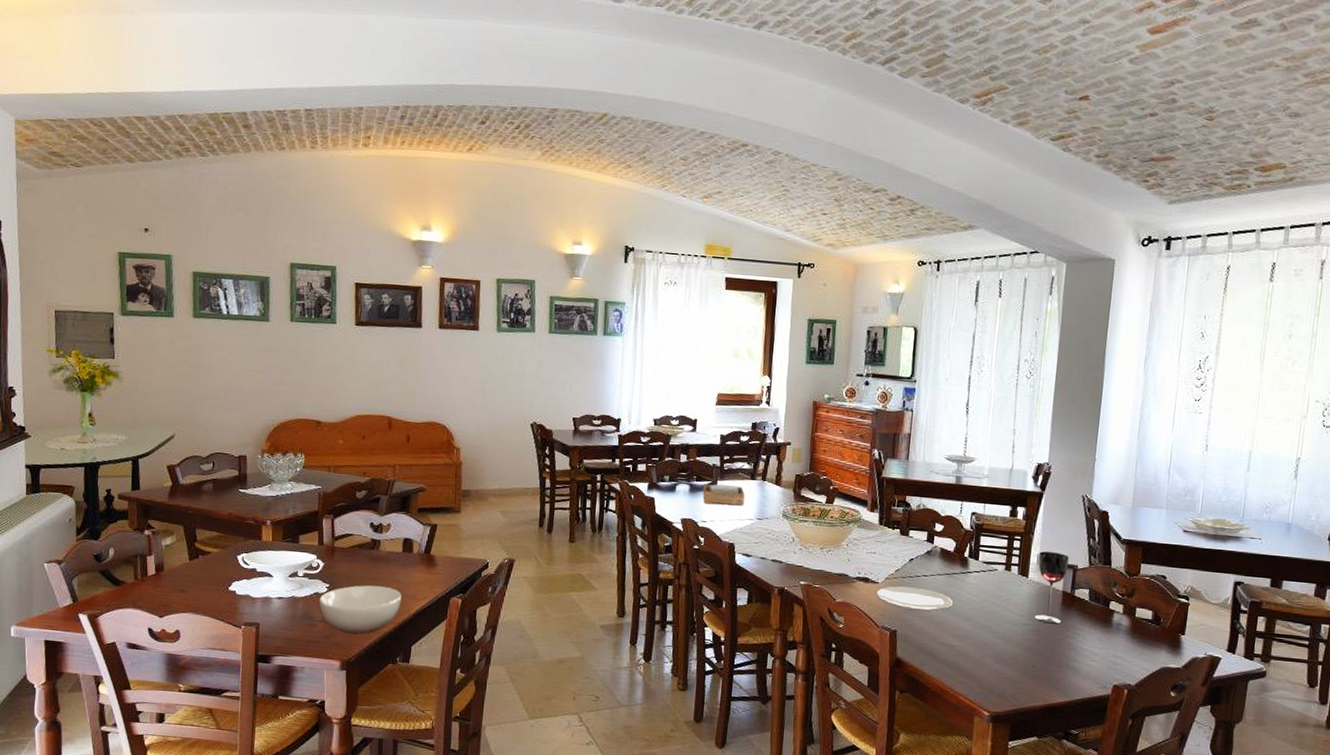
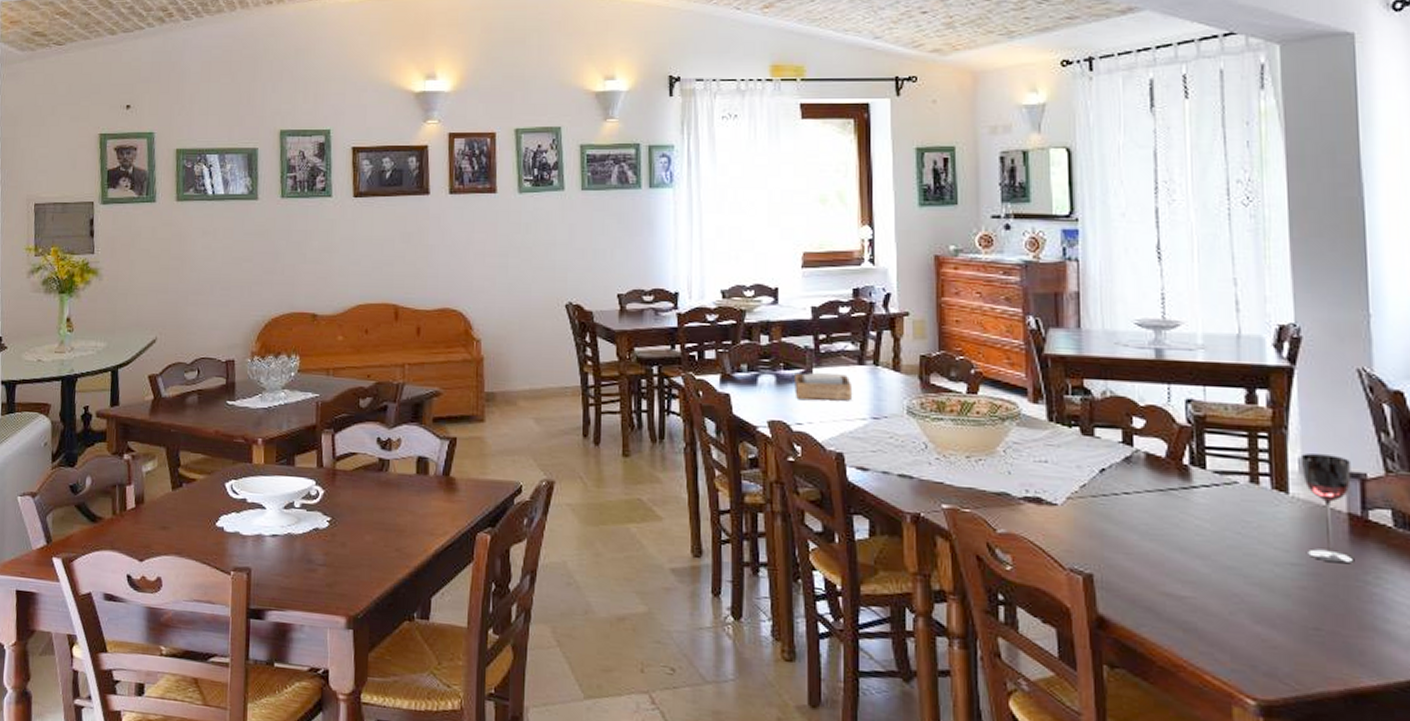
bowl: present [319,585,402,634] -> none [319,517,417,581]
plate: present [876,586,953,611] -> none [1055,509,1174,545]

